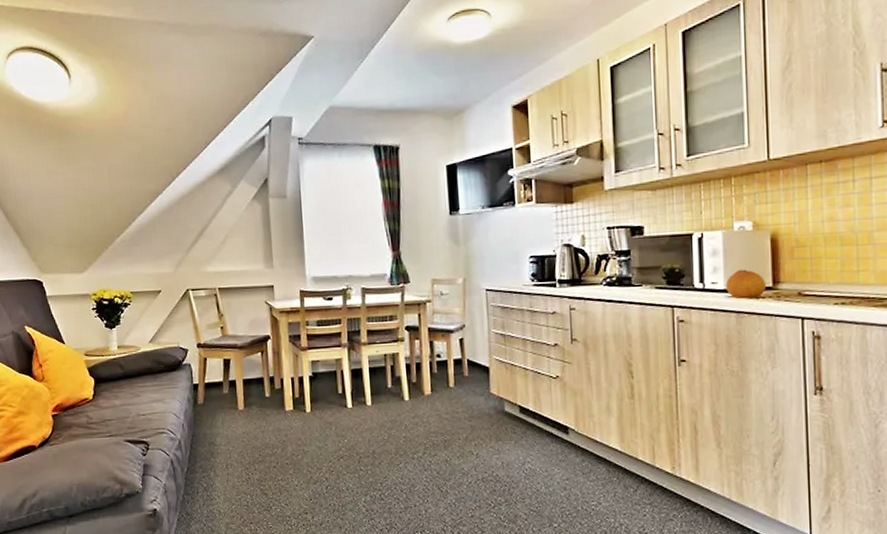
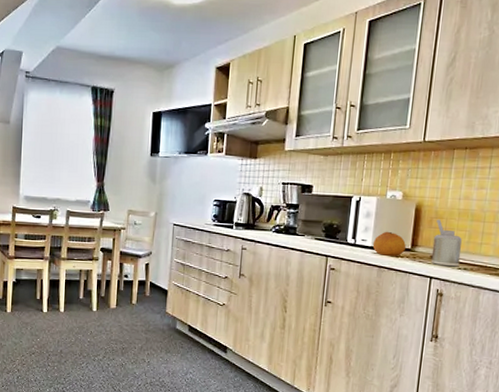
soap dispenser: none [798,248,836,303] -> present [430,219,463,267]

